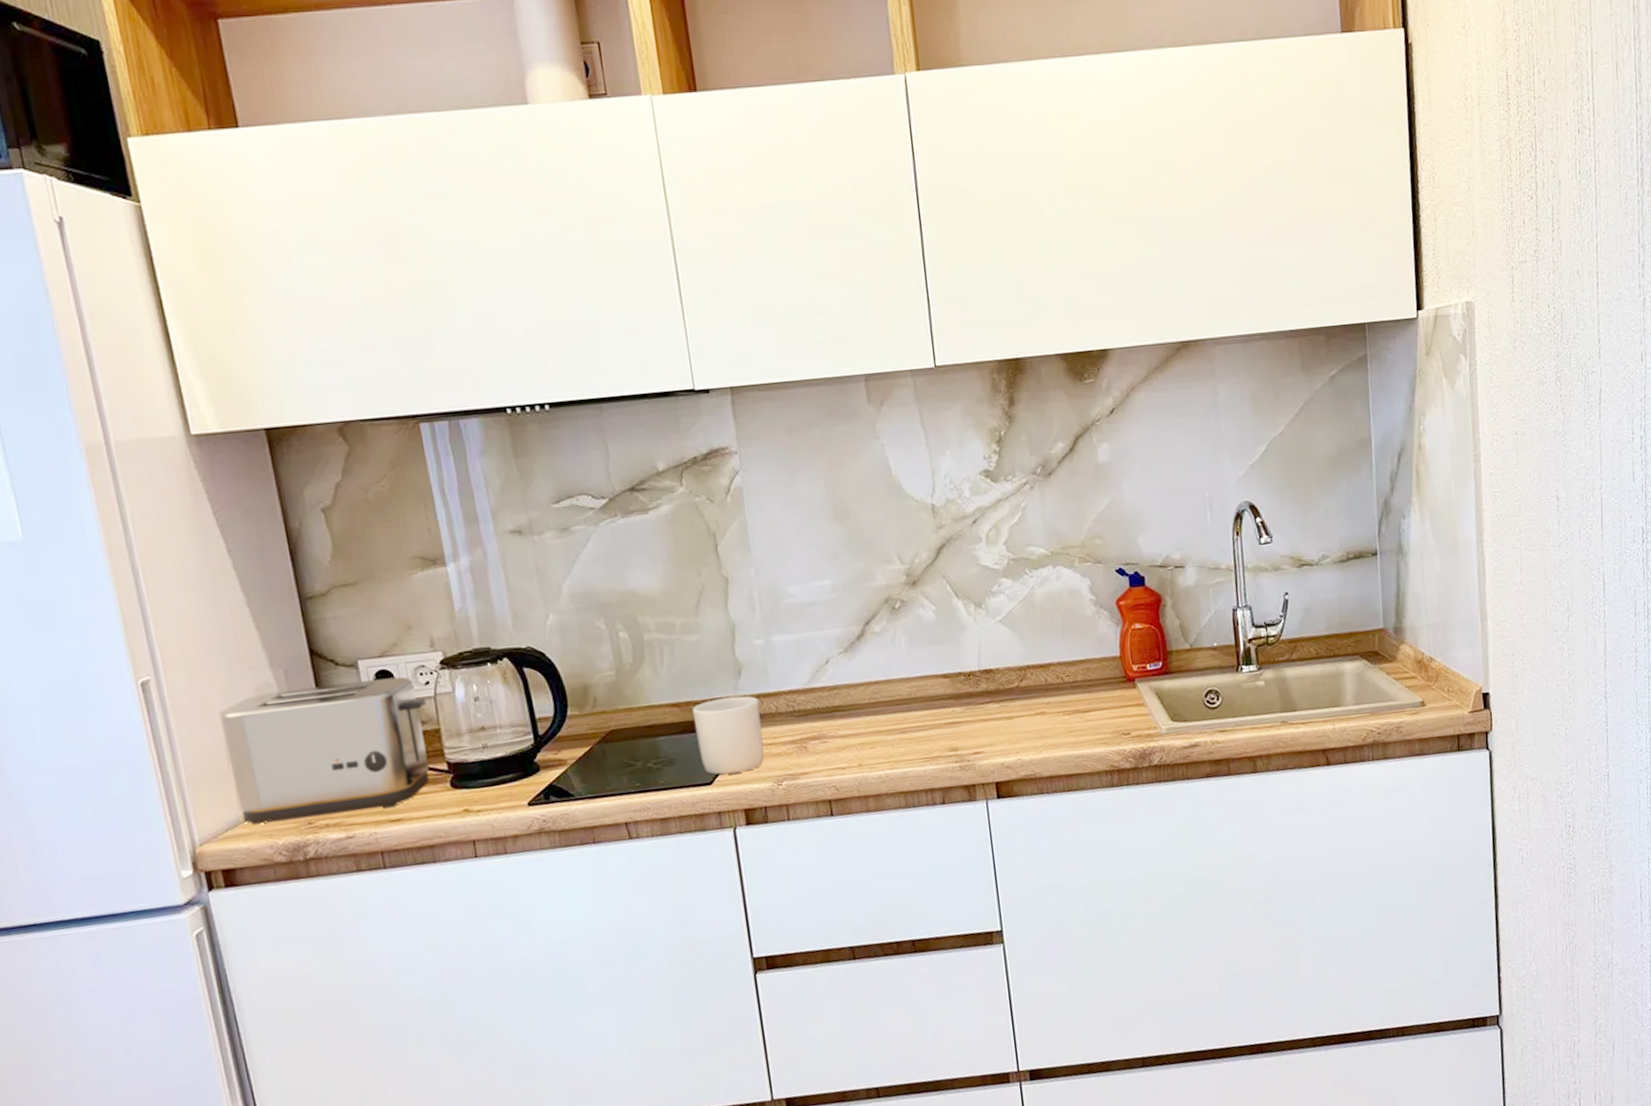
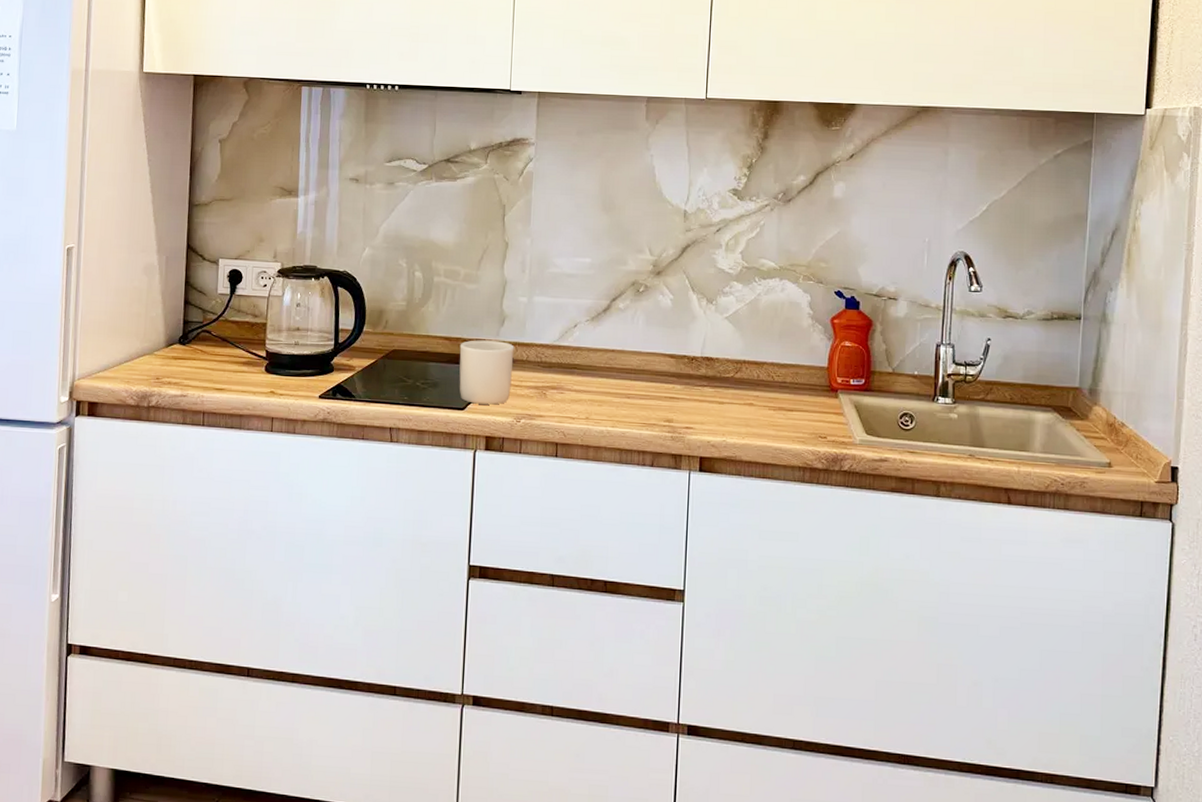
toaster: present [219,676,429,826] -> none [111,272,261,378]

